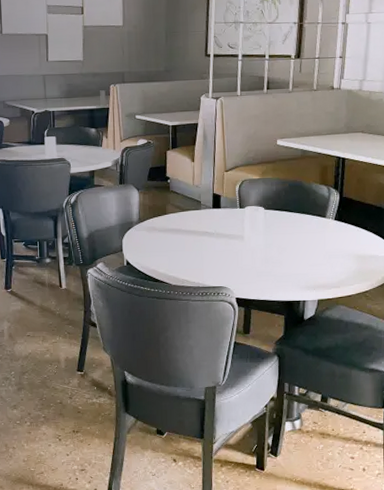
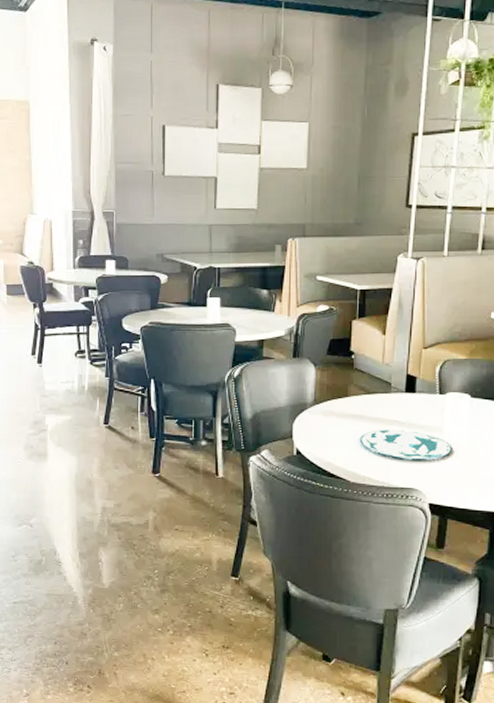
plate: none [177,239,252,263] -> present [359,430,453,460]

